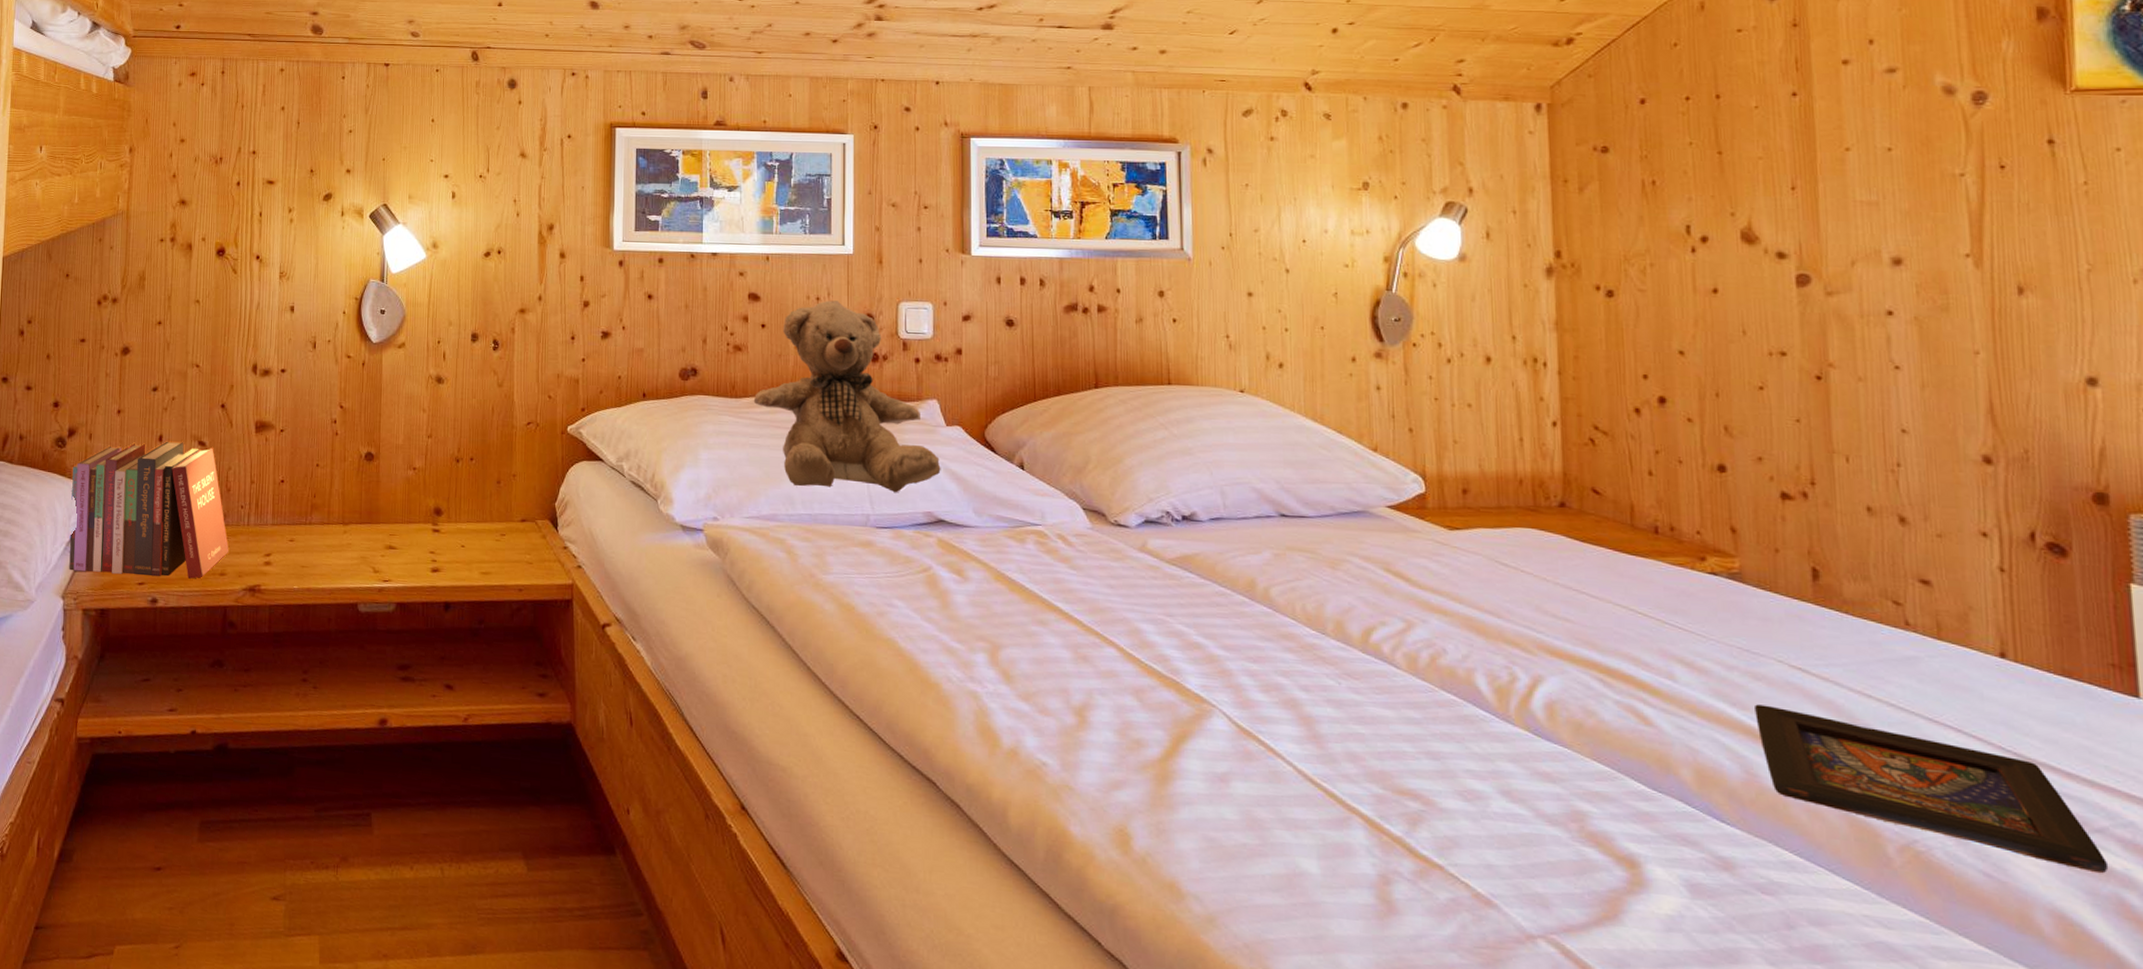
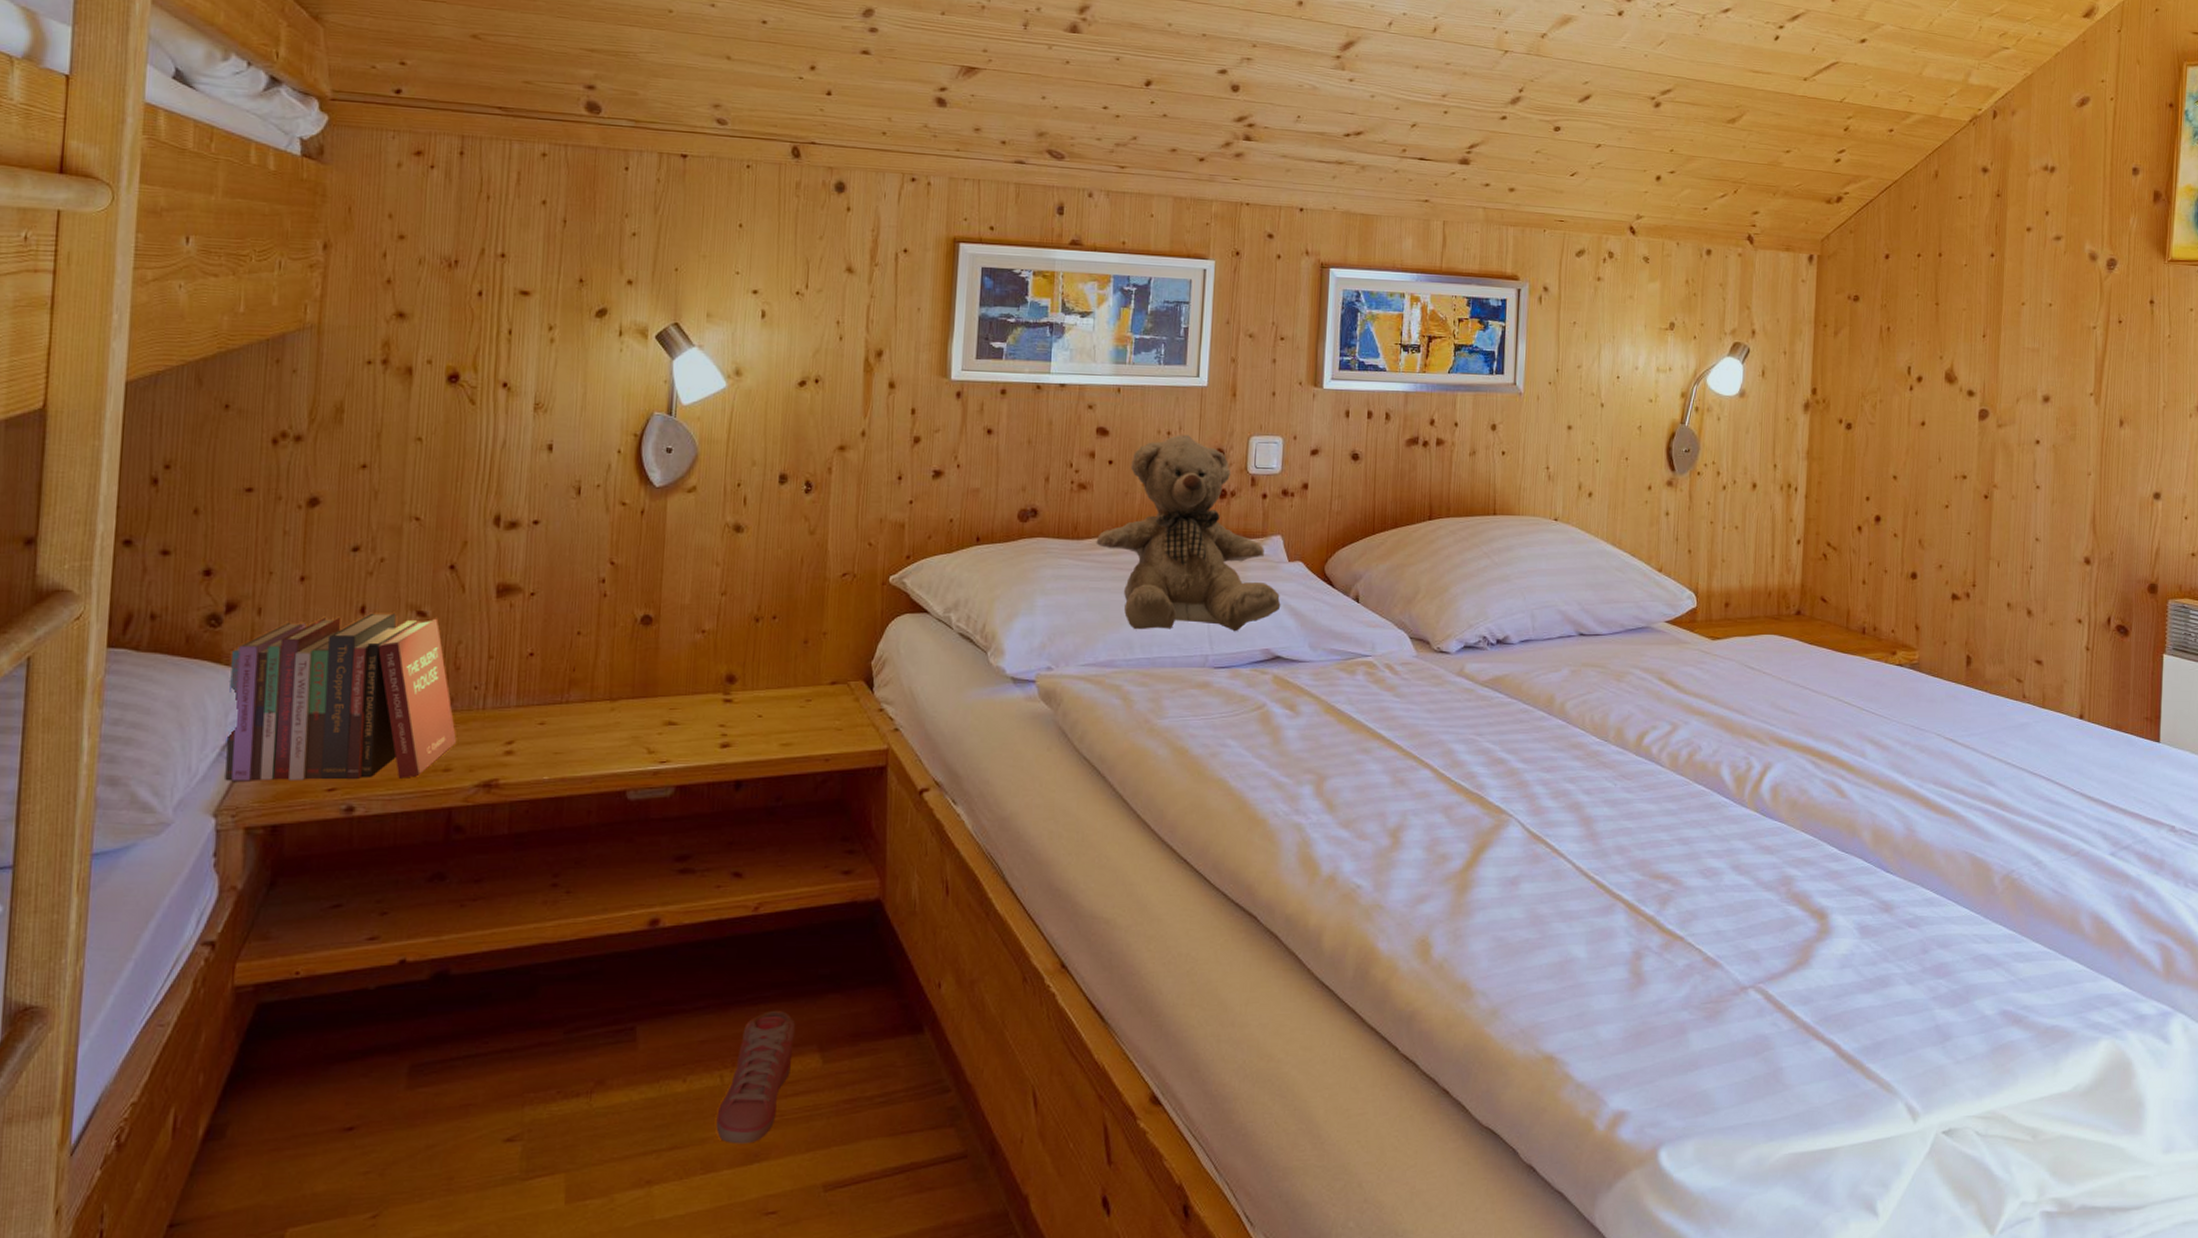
sneaker: none [439,814,503,936] -> present [716,1010,796,1144]
tablet: present [1755,704,2107,874] -> none [1918,772,2128,881]

